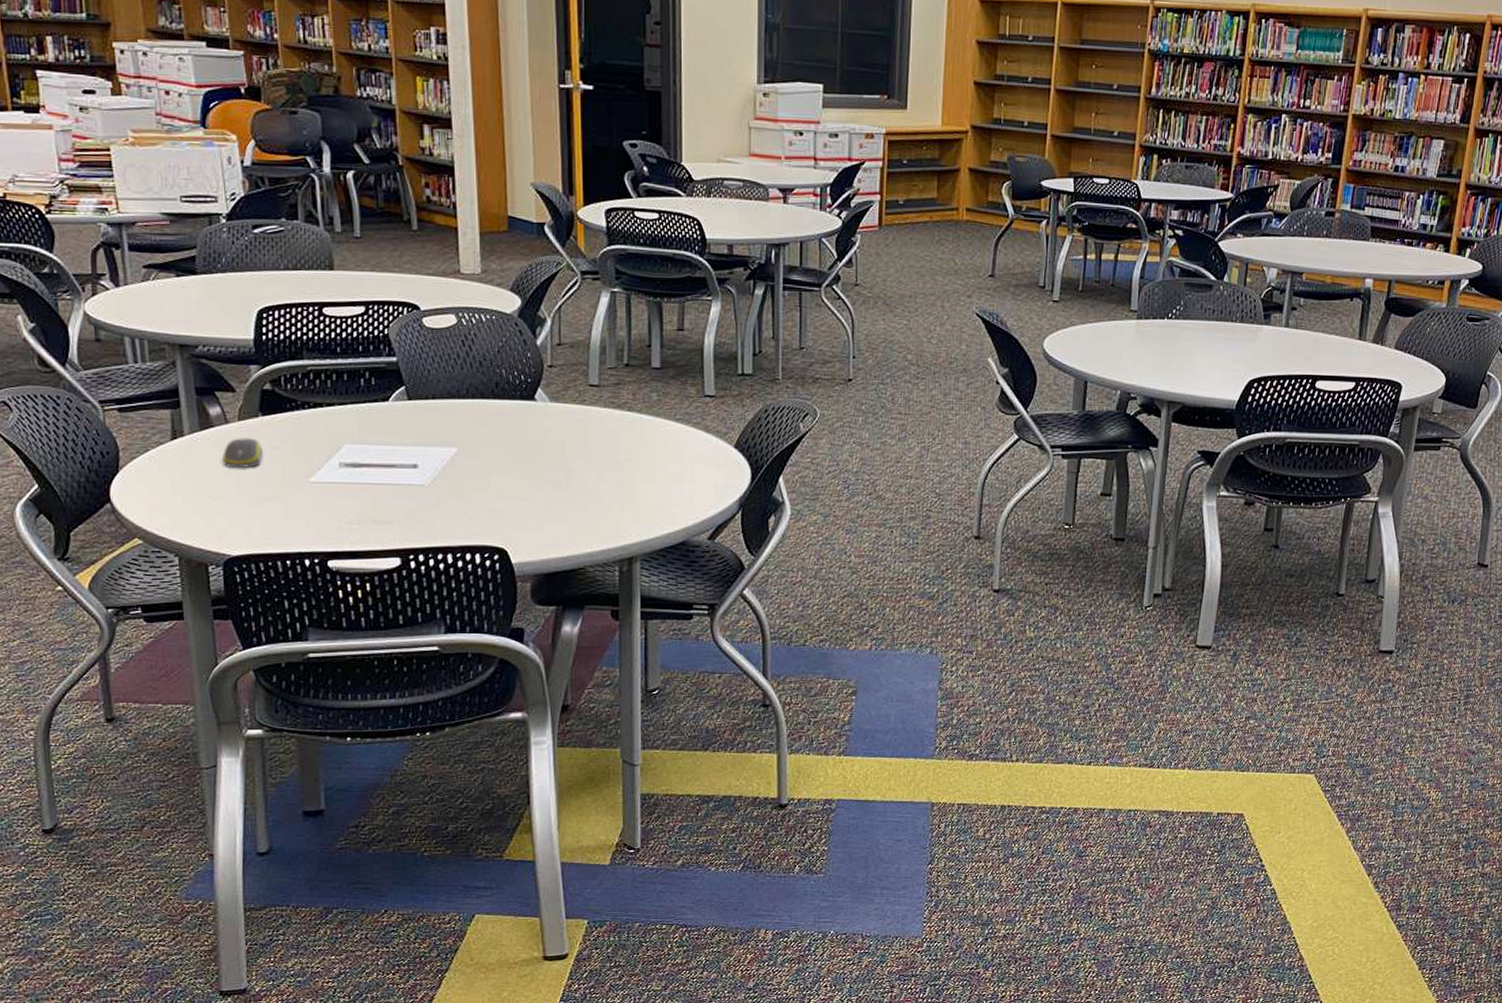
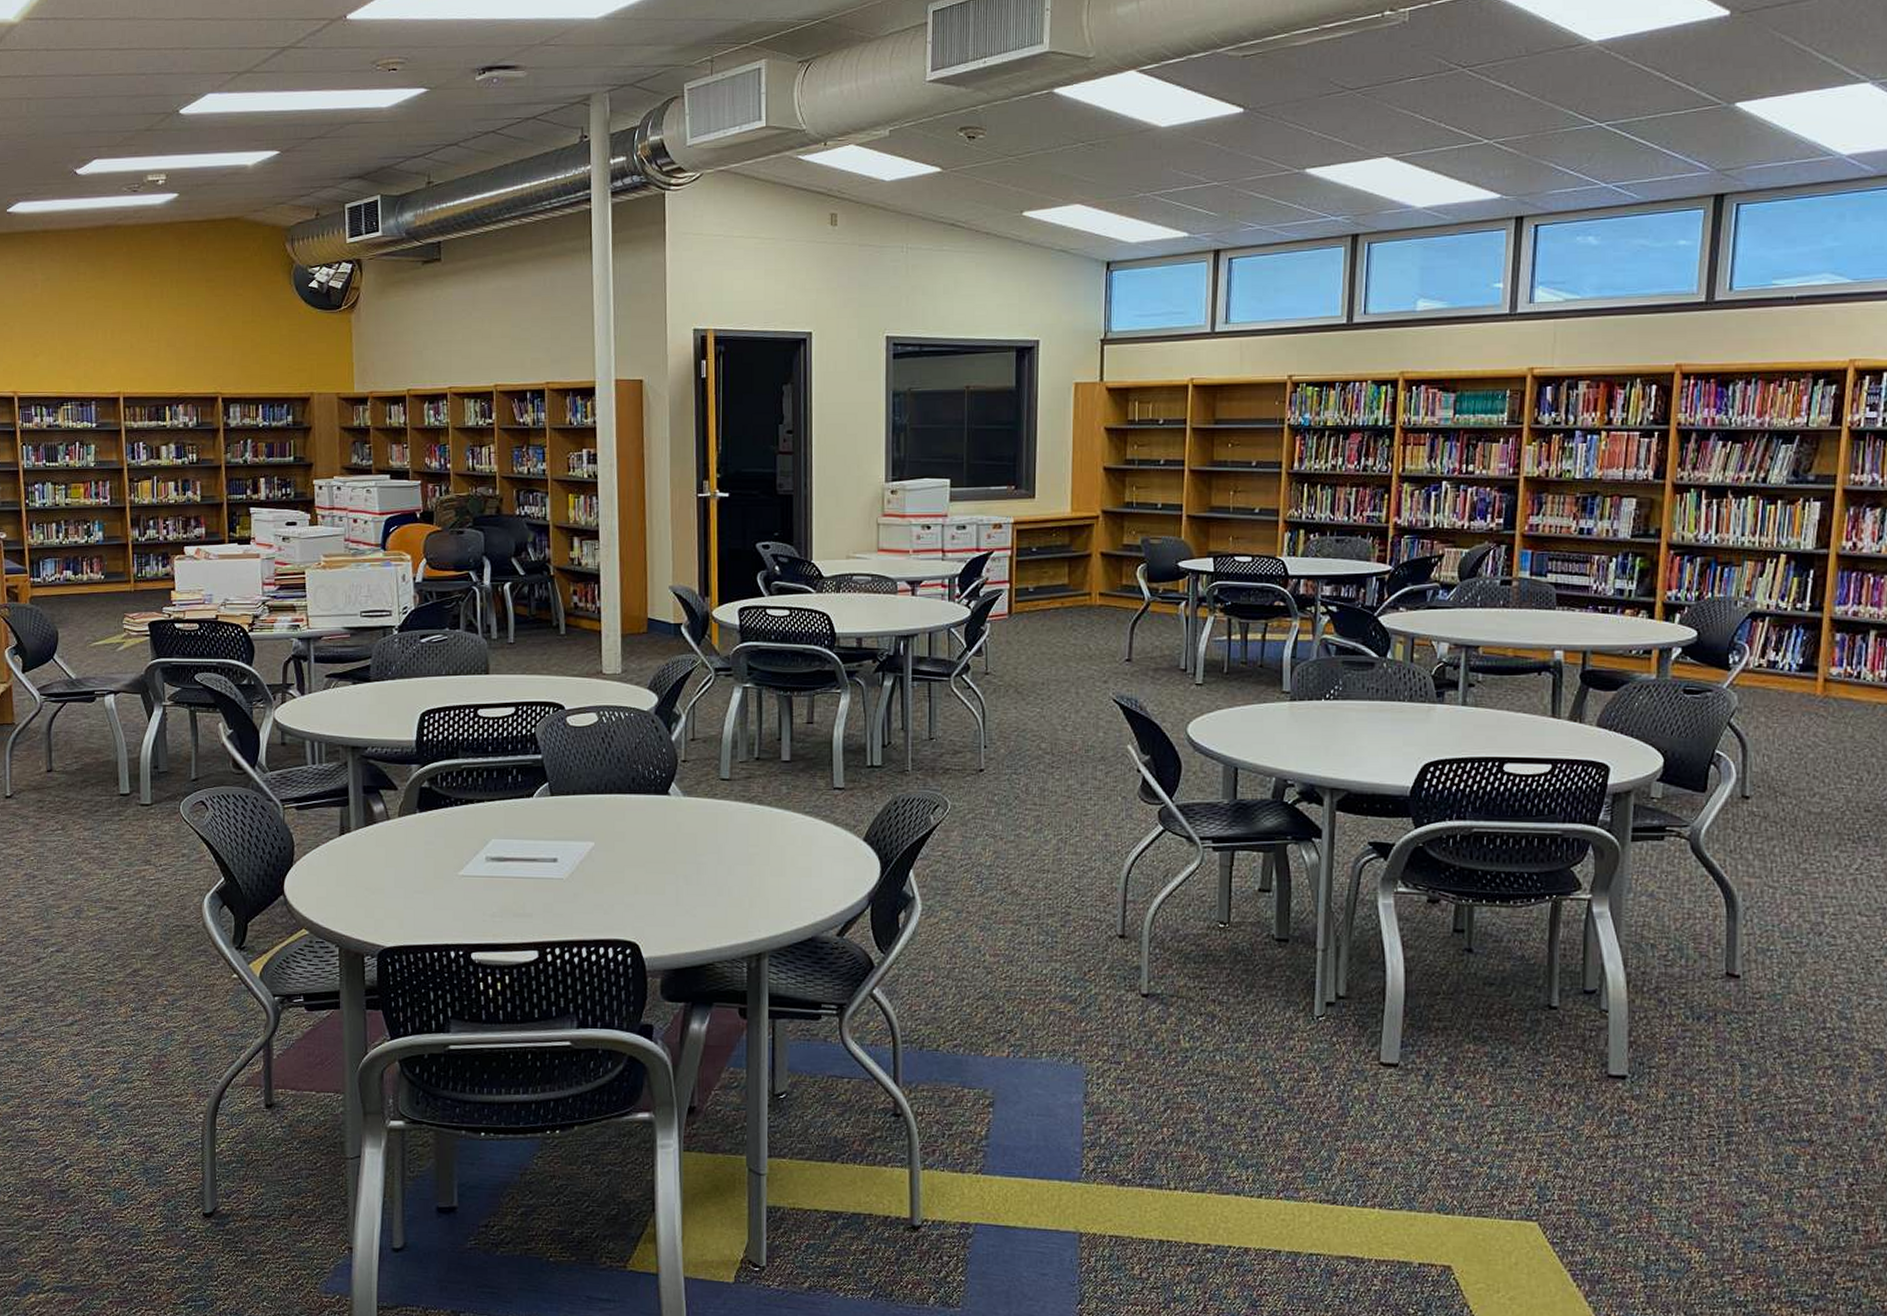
computer mouse: present [222,437,263,468] -> none [383,832,418,862]

